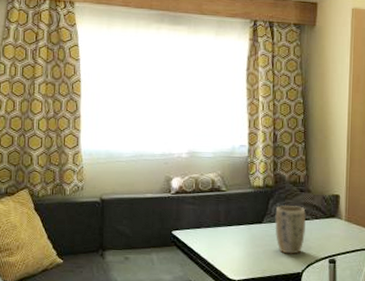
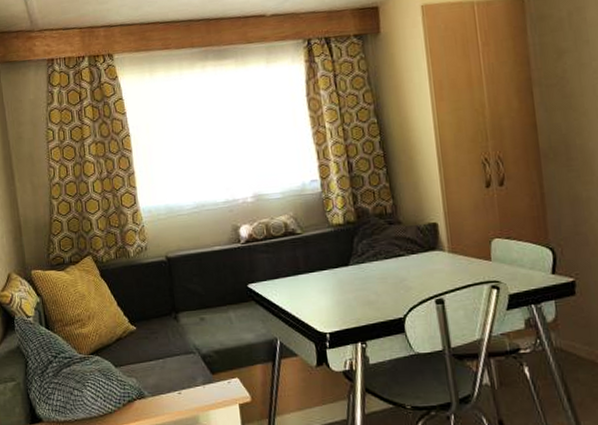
plant pot: present [275,204,306,254] -> none [362,241,402,298]

